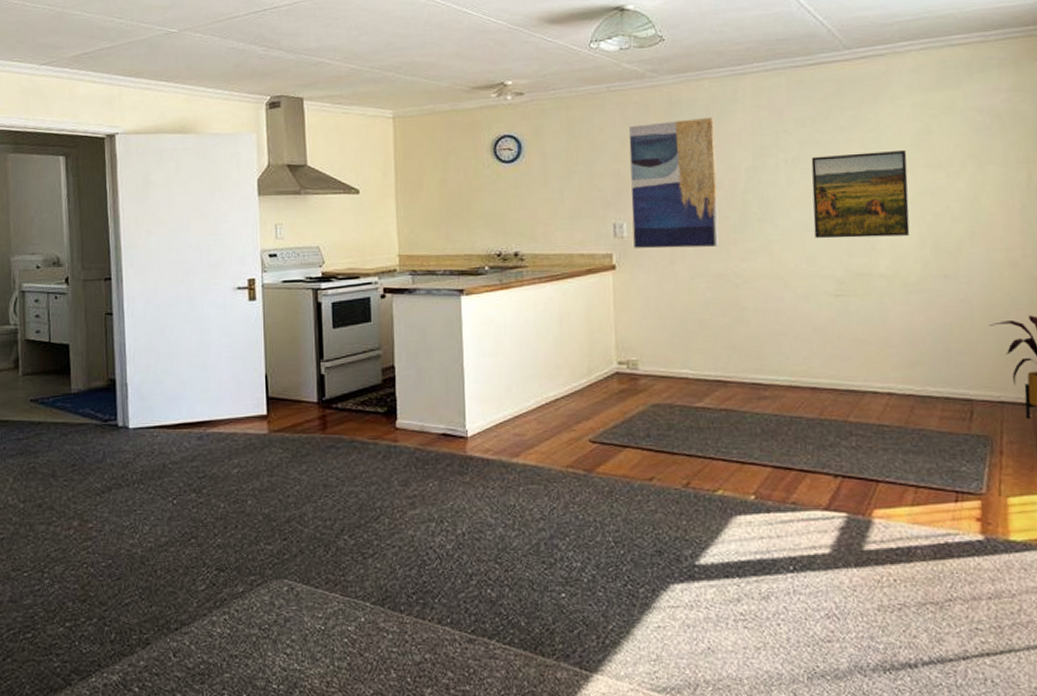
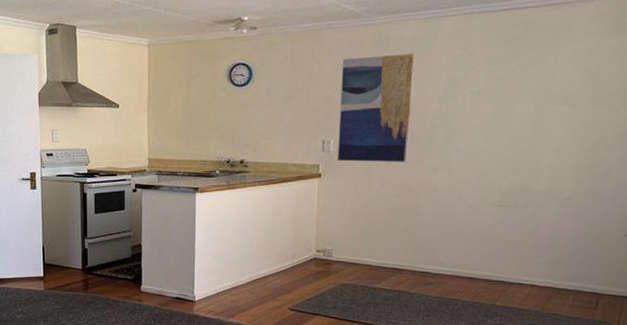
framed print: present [811,149,910,239] -> none [488,87,577,160]

